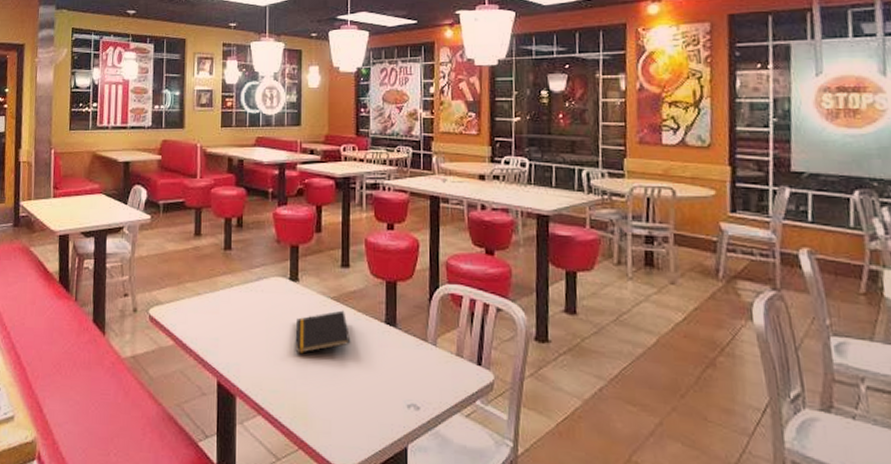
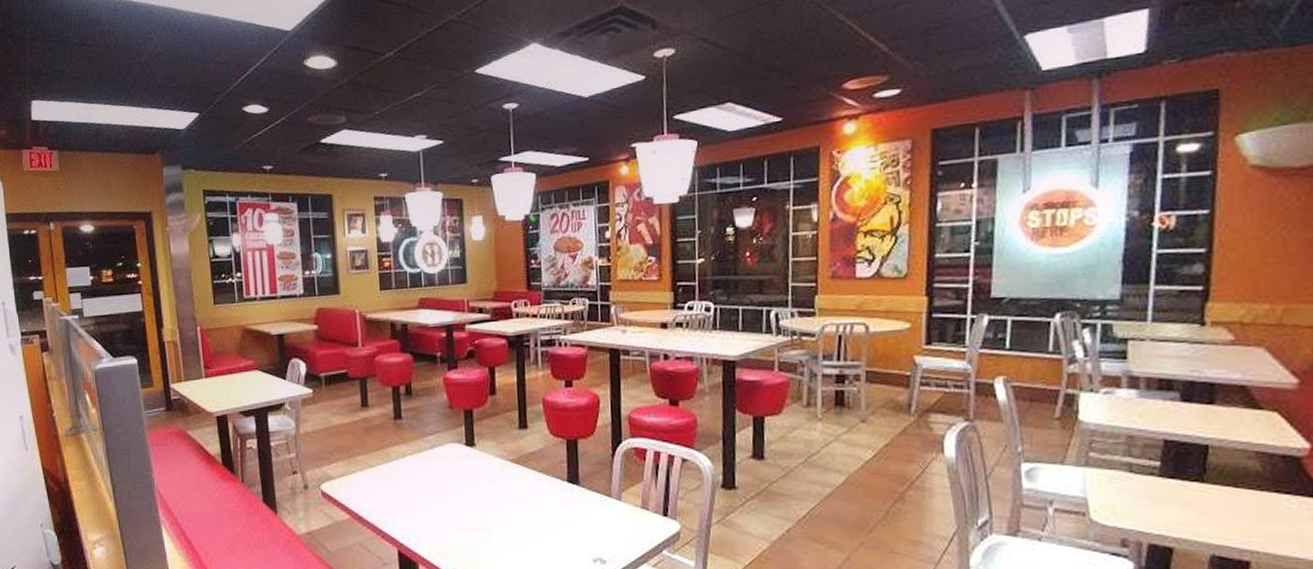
notepad: present [295,310,351,354] -> none [475,472,533,518]

